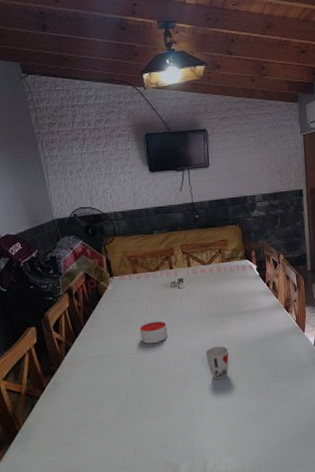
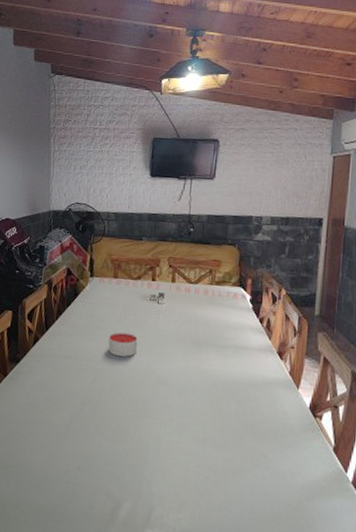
cup: present [205,346,229,380] -> none [174,377,200,417]

